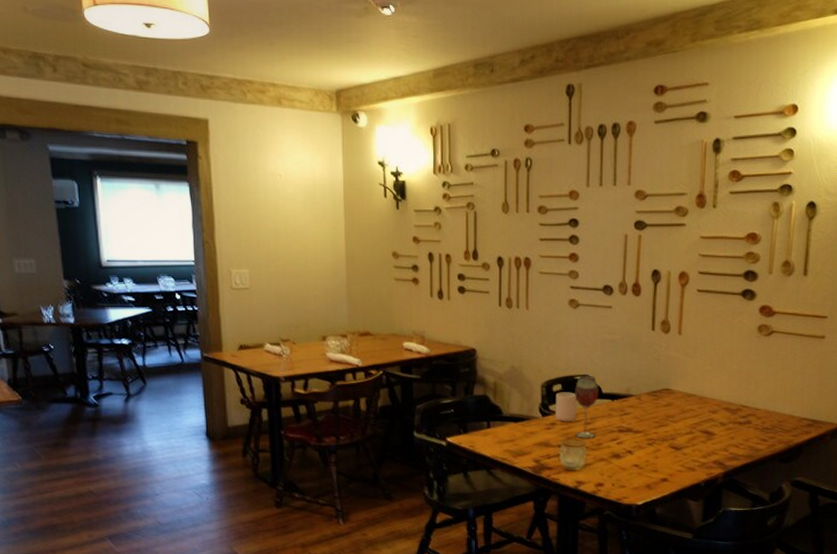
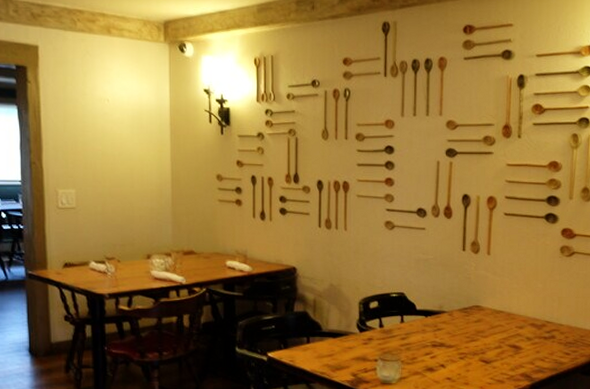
cup: present [555,392,577,422] -> none [372,309,393,338]
wineglass: present [575,375,599,438] -> none [390,292,413,353]

